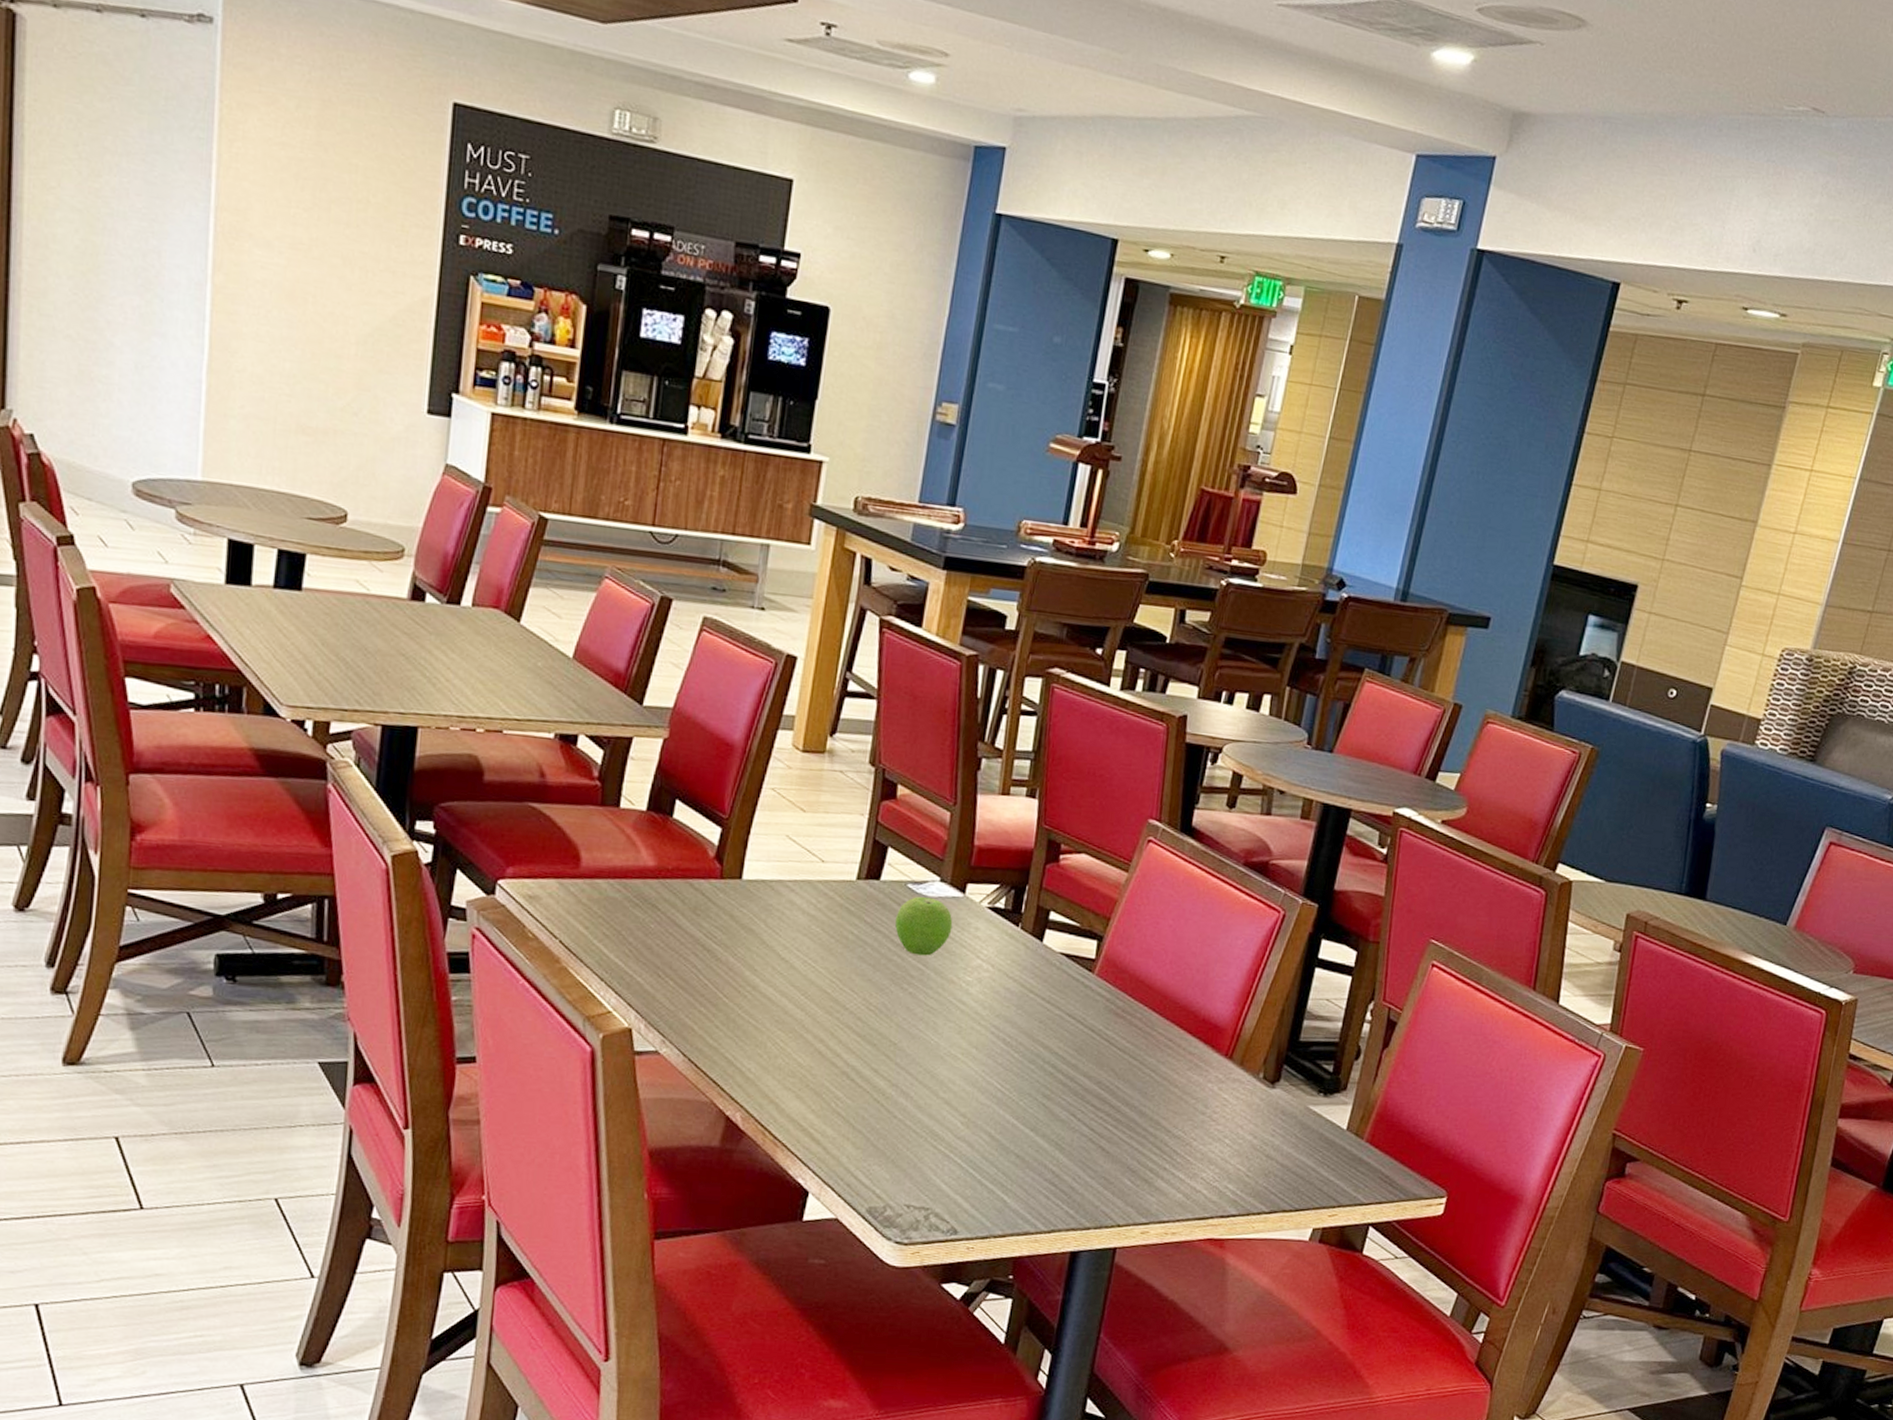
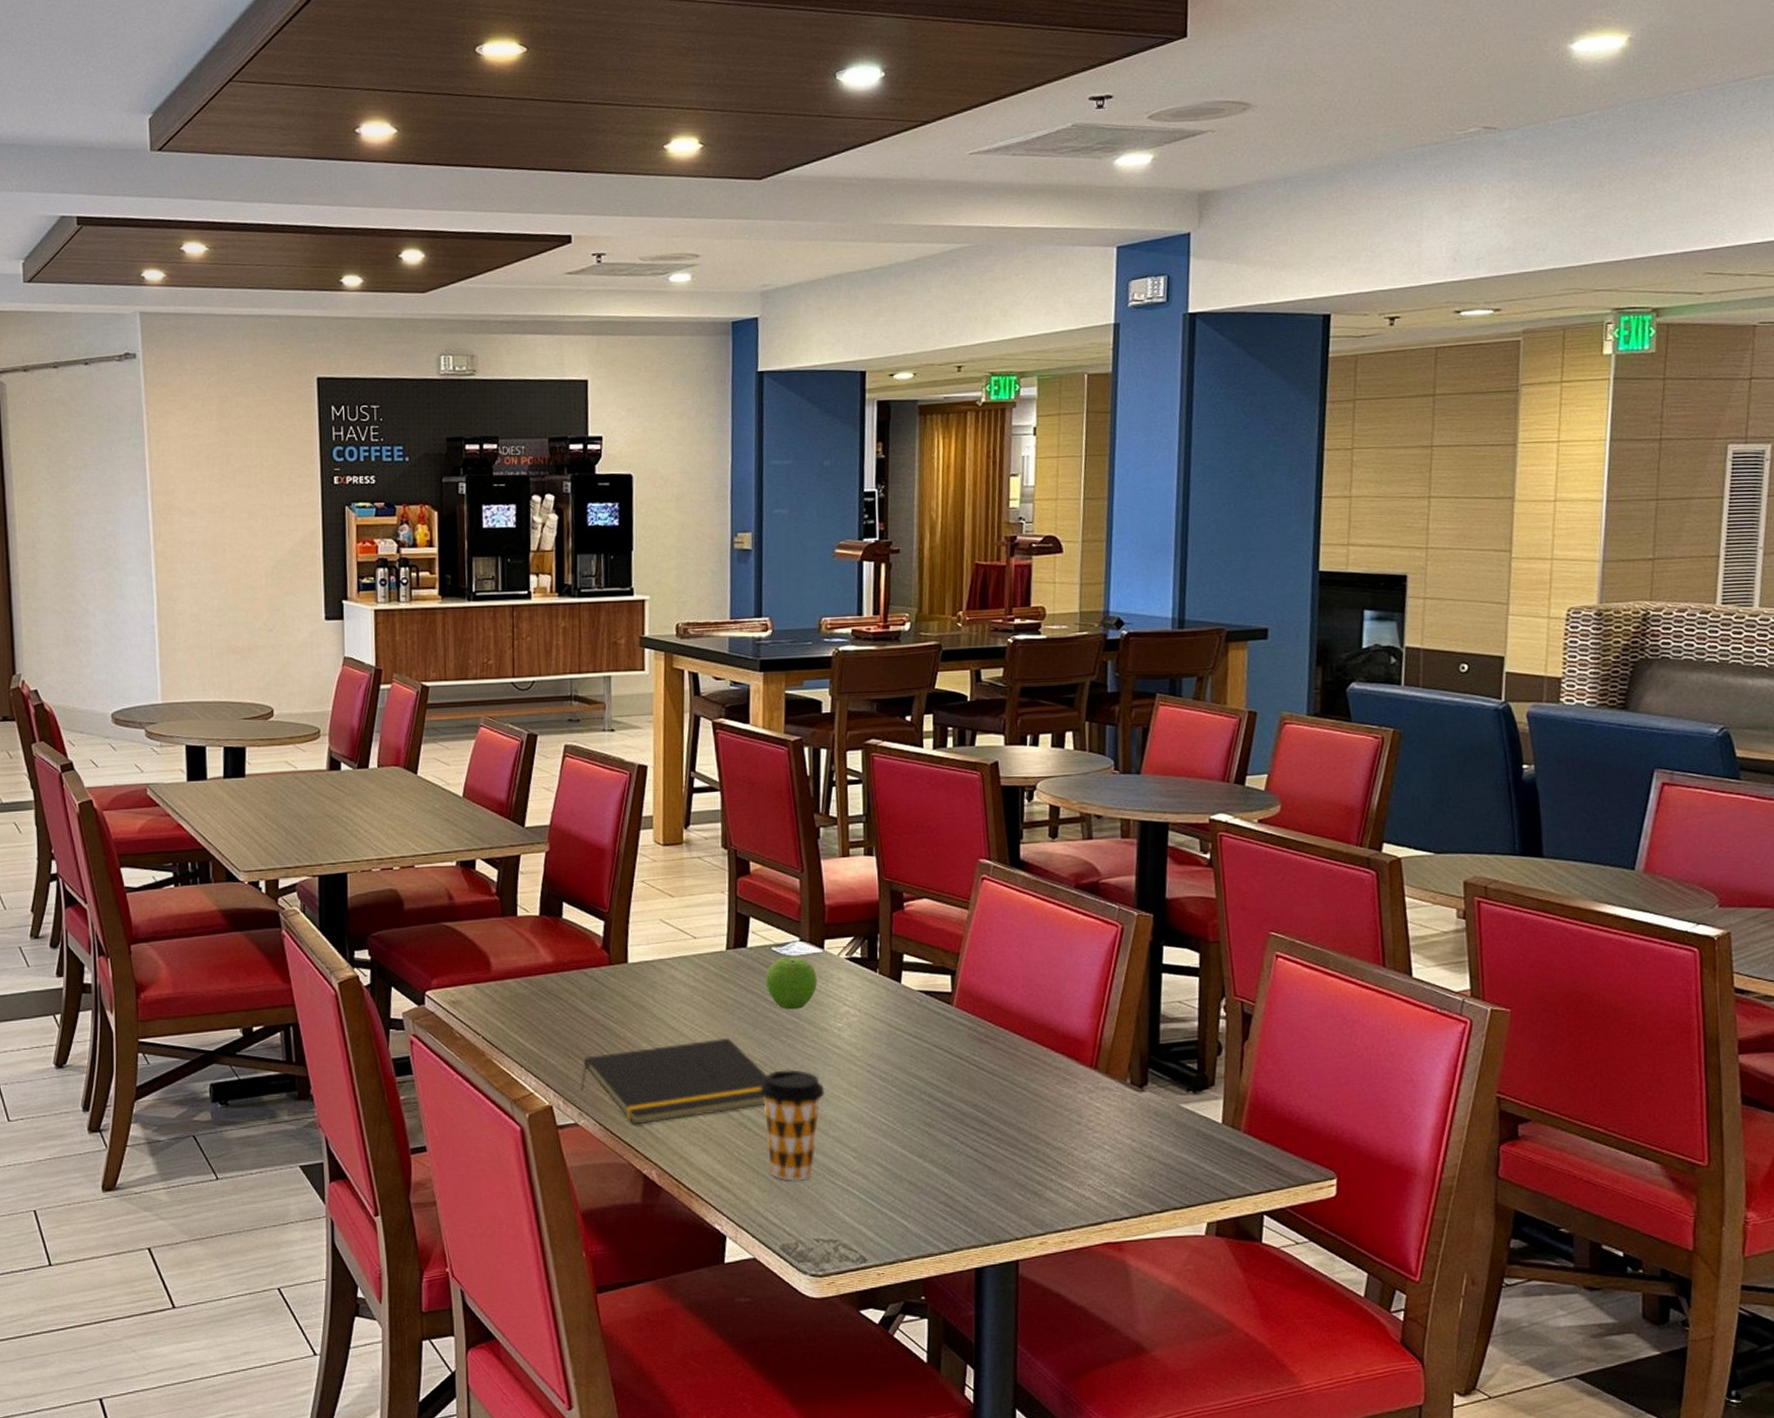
notepad: none [667,976,881,1061] -> present [581,1037,767,1125]
coffee cup: none [868,1019,942,1141] -> present [760,1069,825,1181]

